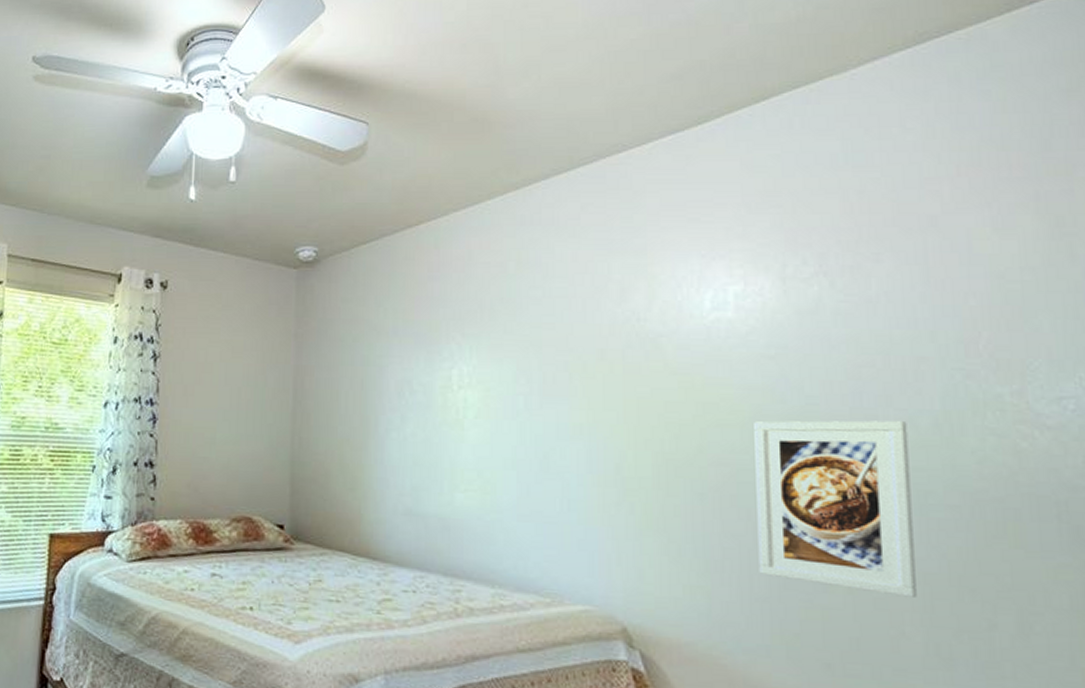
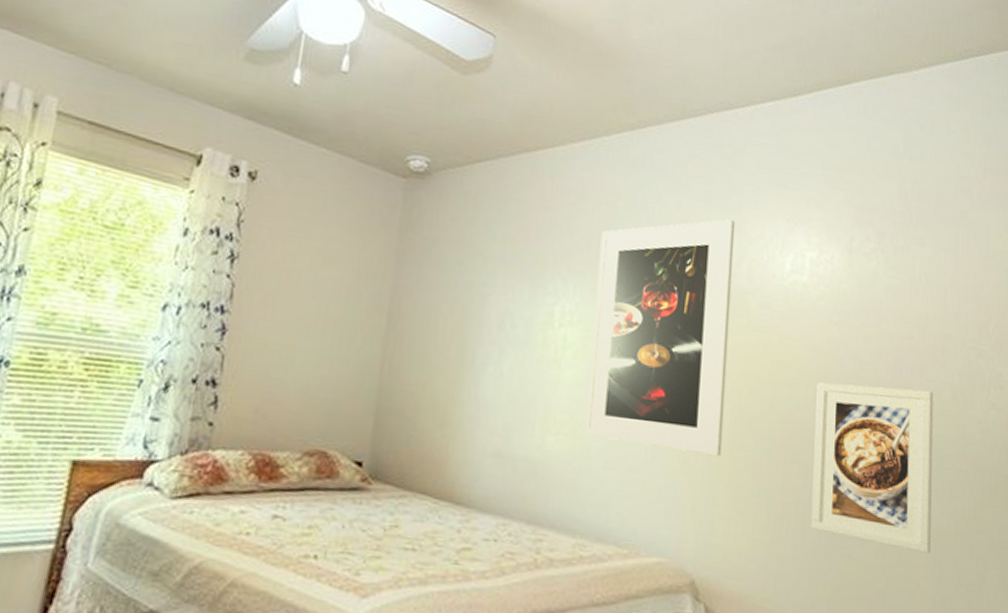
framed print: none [493,264,646,504] -> present [584,219,735,457]

